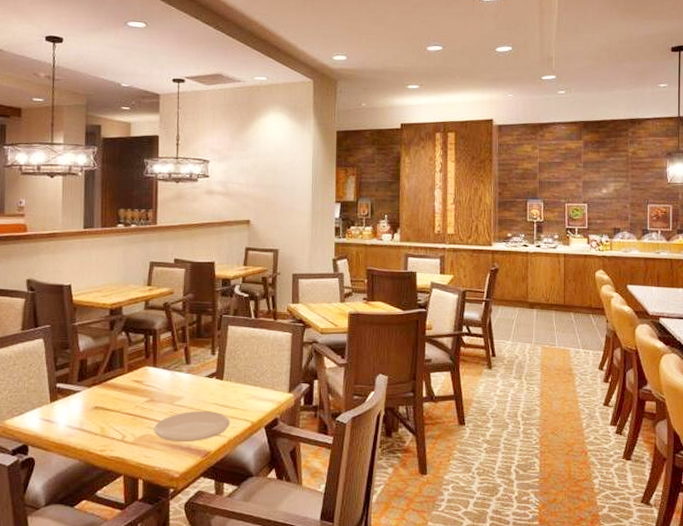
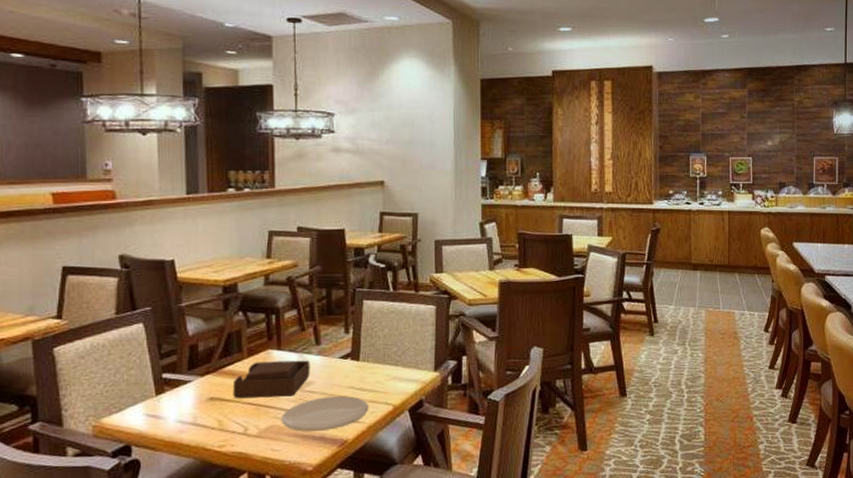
napkin holder: none [114,377,181,409] -> present [233,360,310,398]

